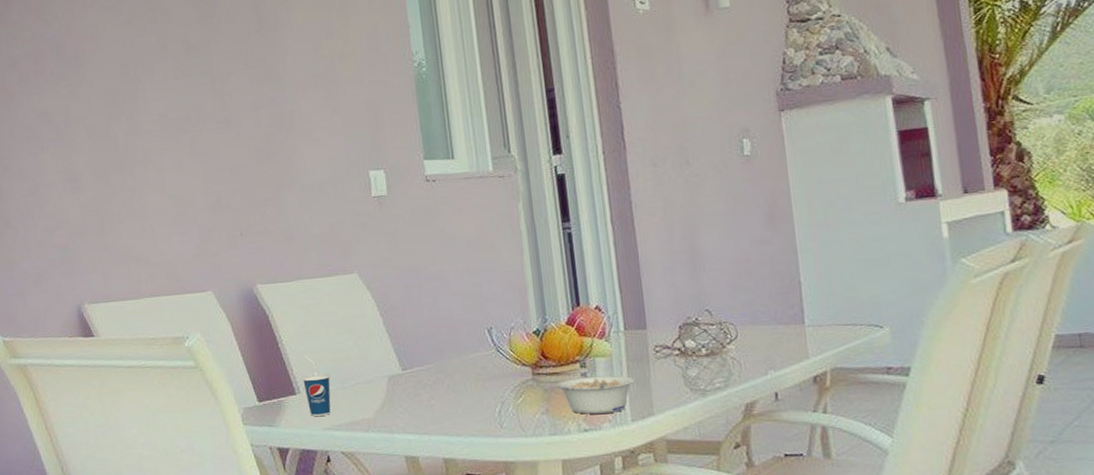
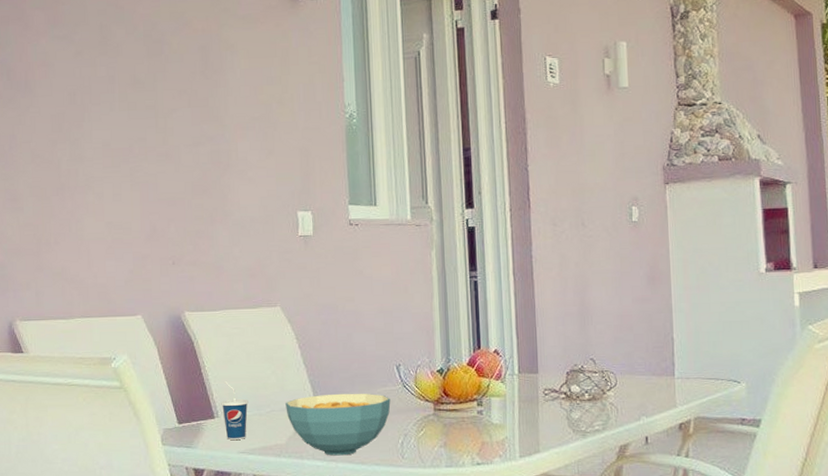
cereal bowl: none [370,360,484,429] -> present [285,393,391,456]
legume: present [557,375,635,414] -> none [455,414,525,449]

